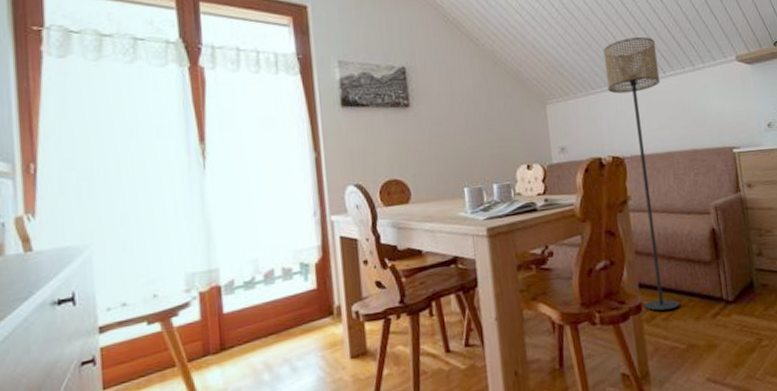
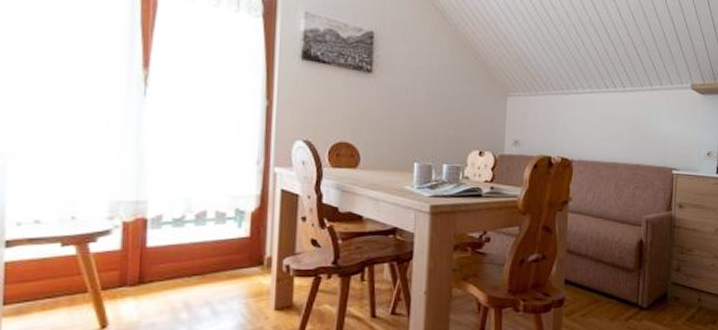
floor lamp: present [603,37,680,311] -> none [566,47,621,307]

